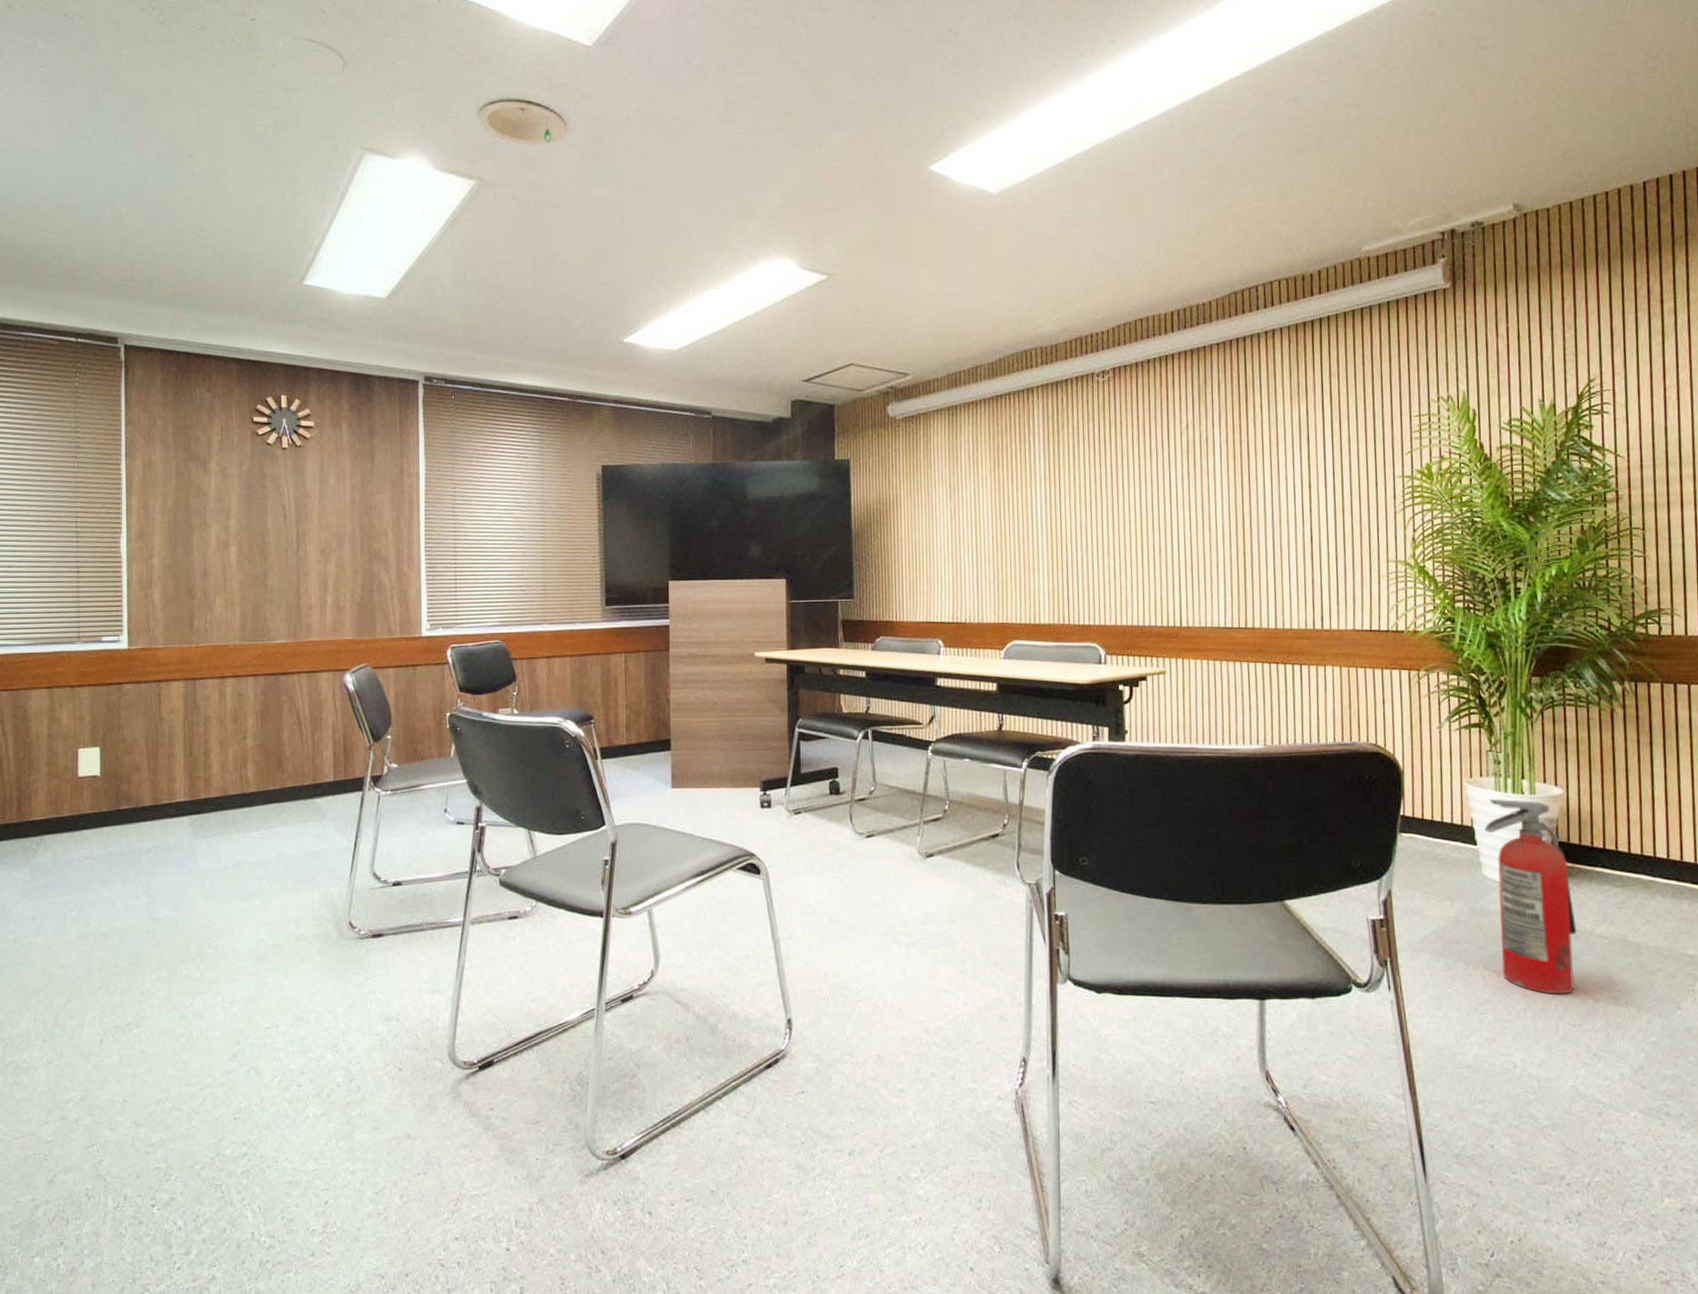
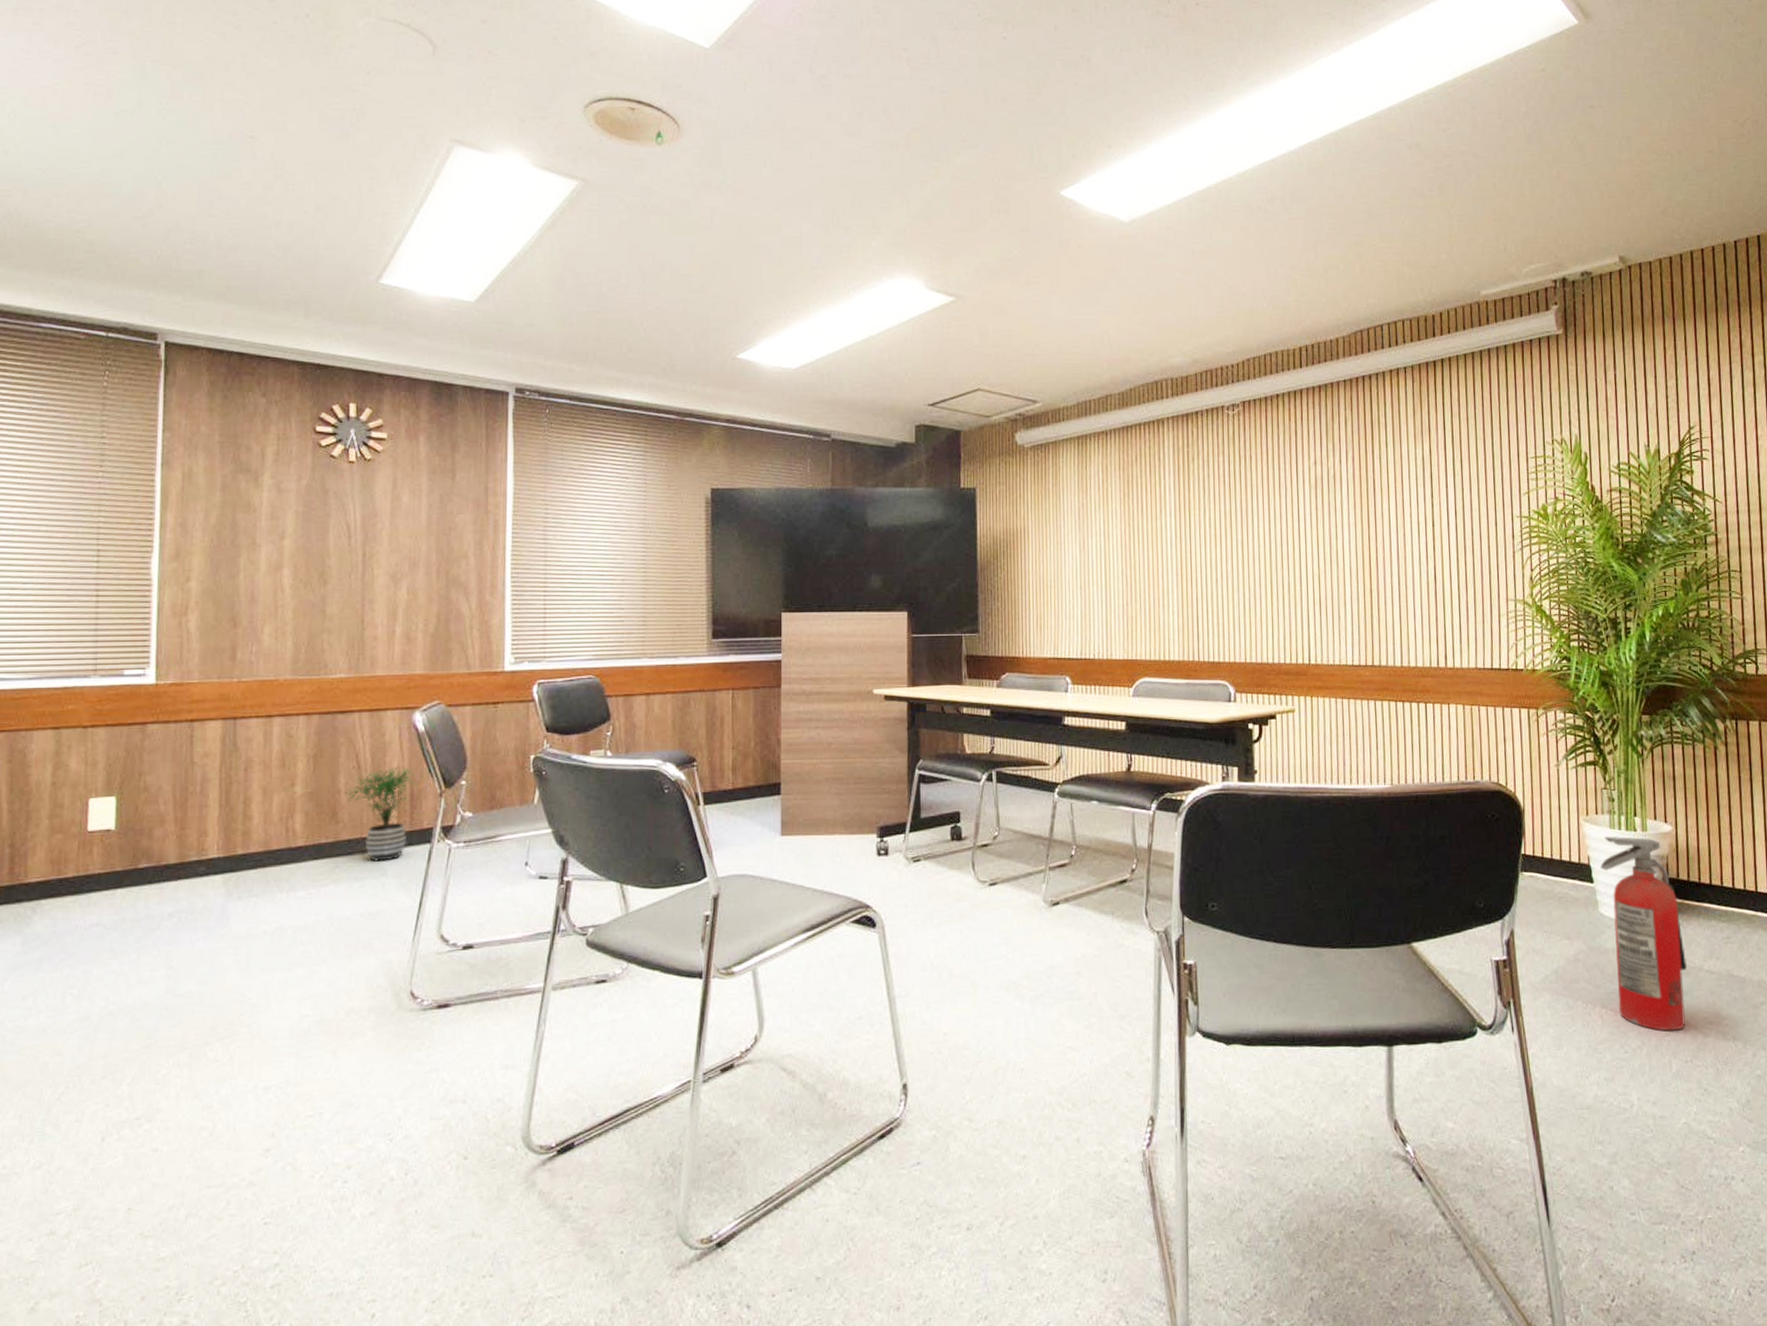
potted plant: none [289,722,352,807] -> present [345,766,420,862]

